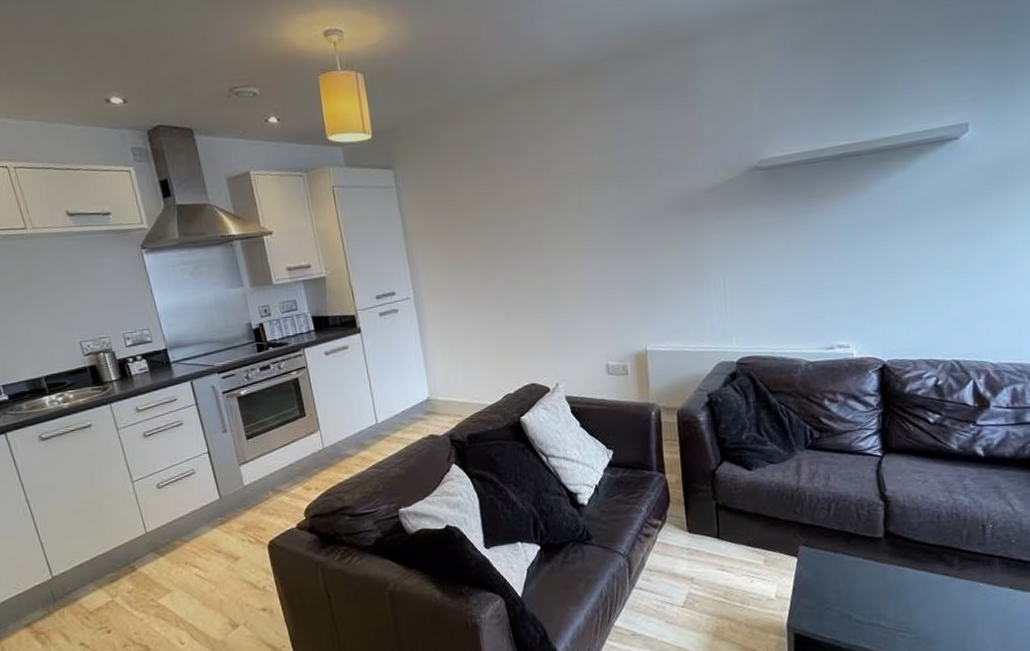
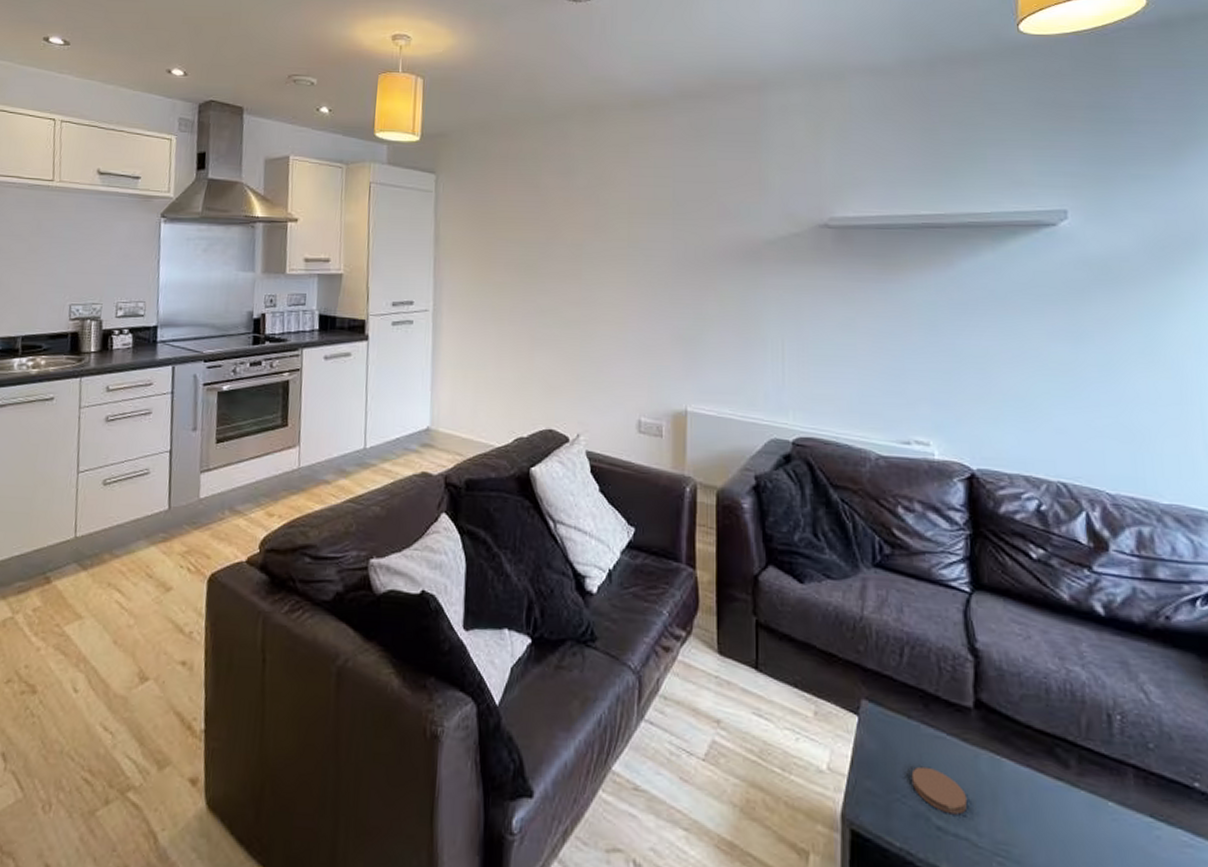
coaster: none [837,583,879,611] -> present [911,766,968,815]

